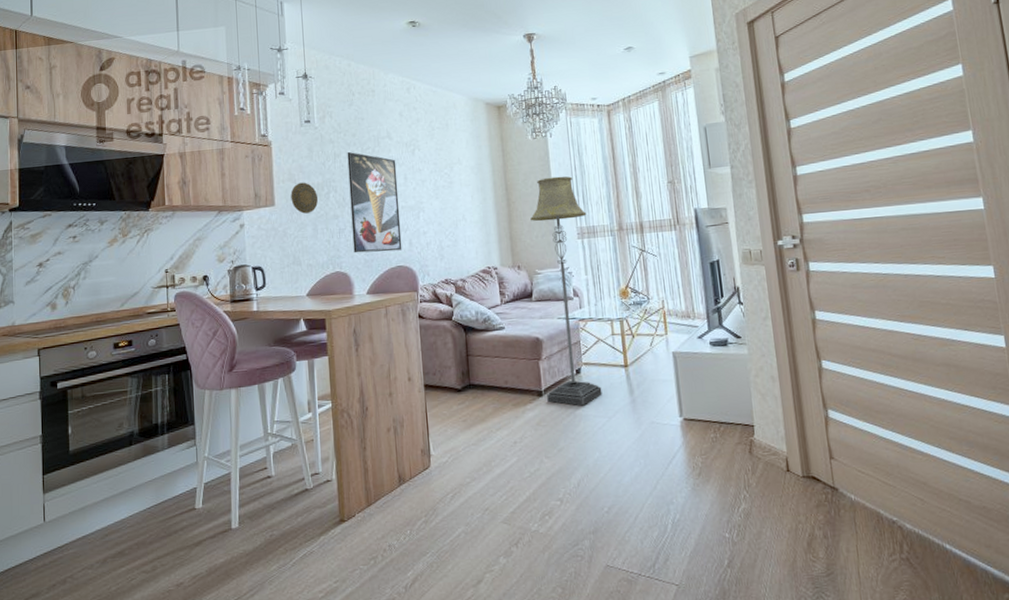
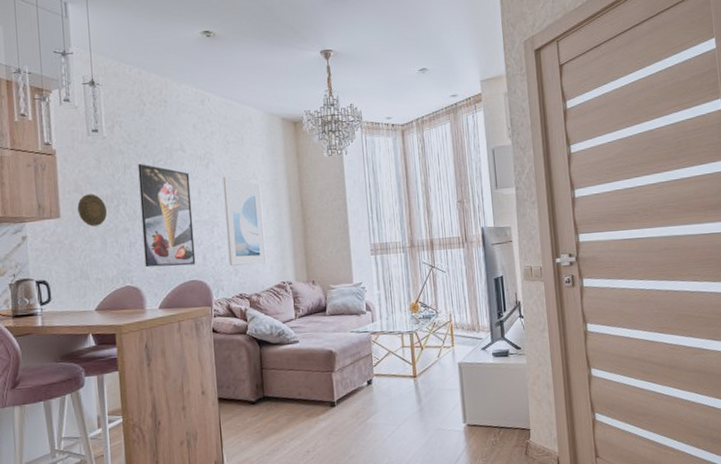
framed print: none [428,162,472,251] -> present [222,177,267,266]
floor lamp: present [530,176,602,406] -> none [325,193,392,415]

